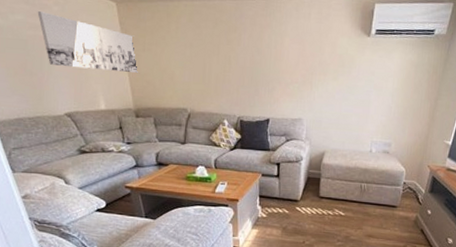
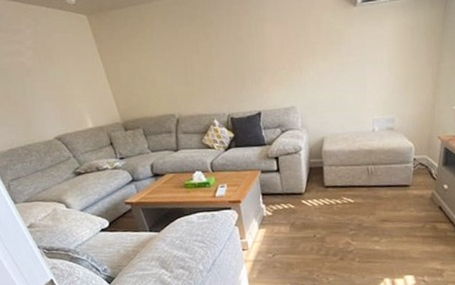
wall art: present [37,11,138,73] -> none [11,37,120,90]

